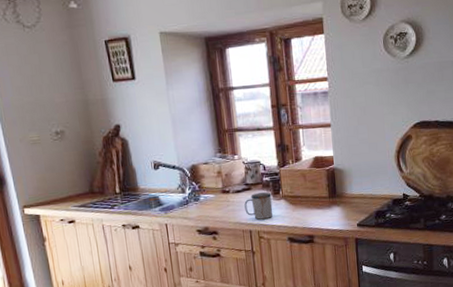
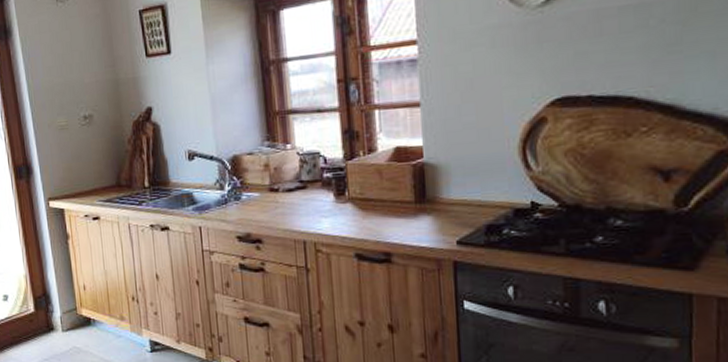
mug: present [244,192,273,220] -> none [297,192,336,228]

